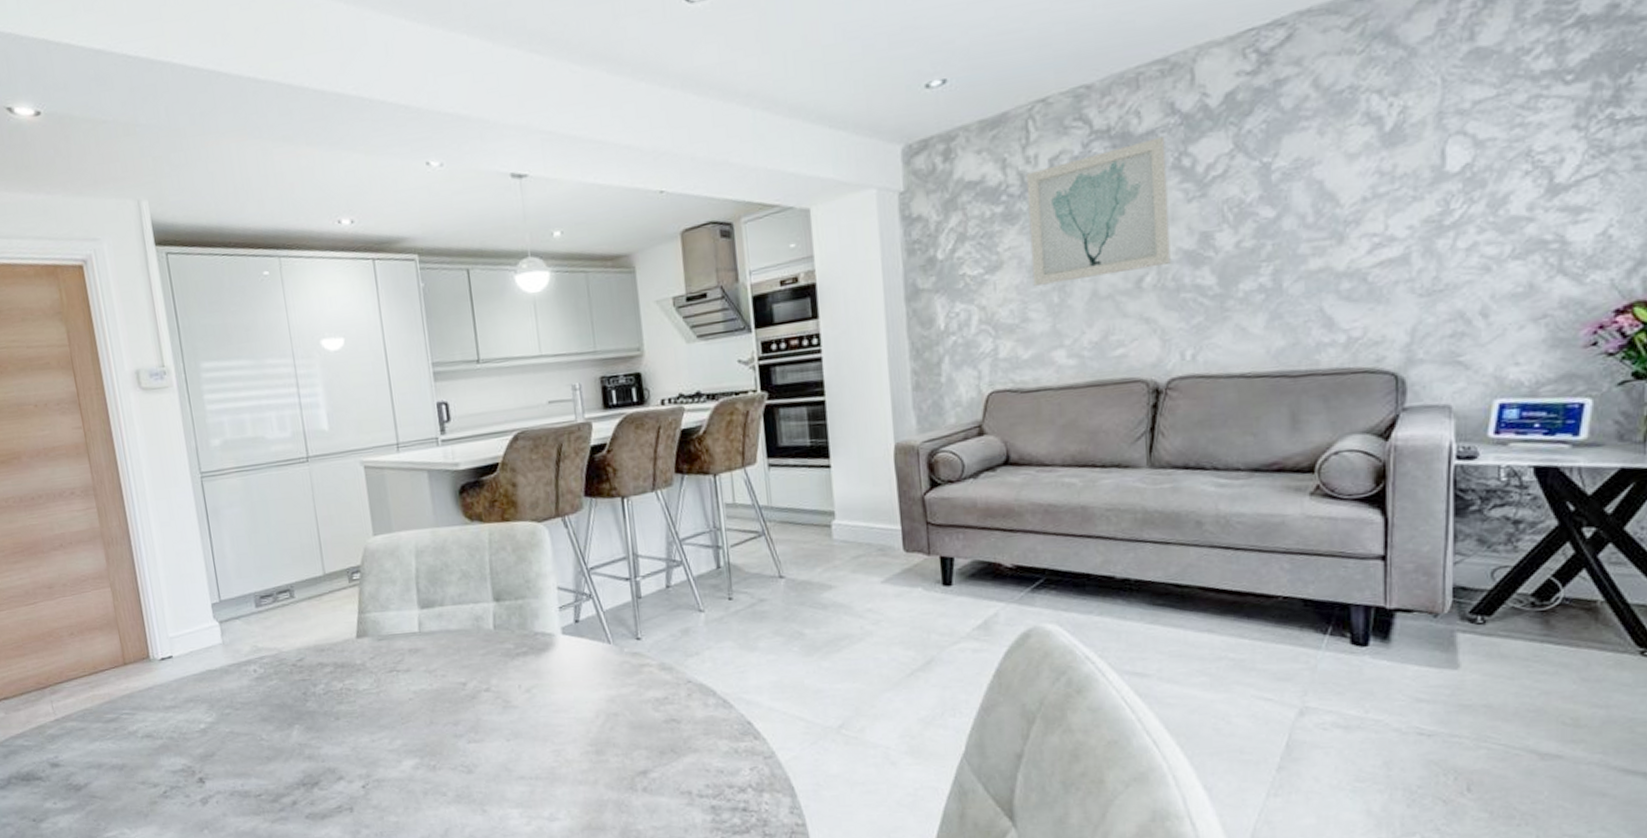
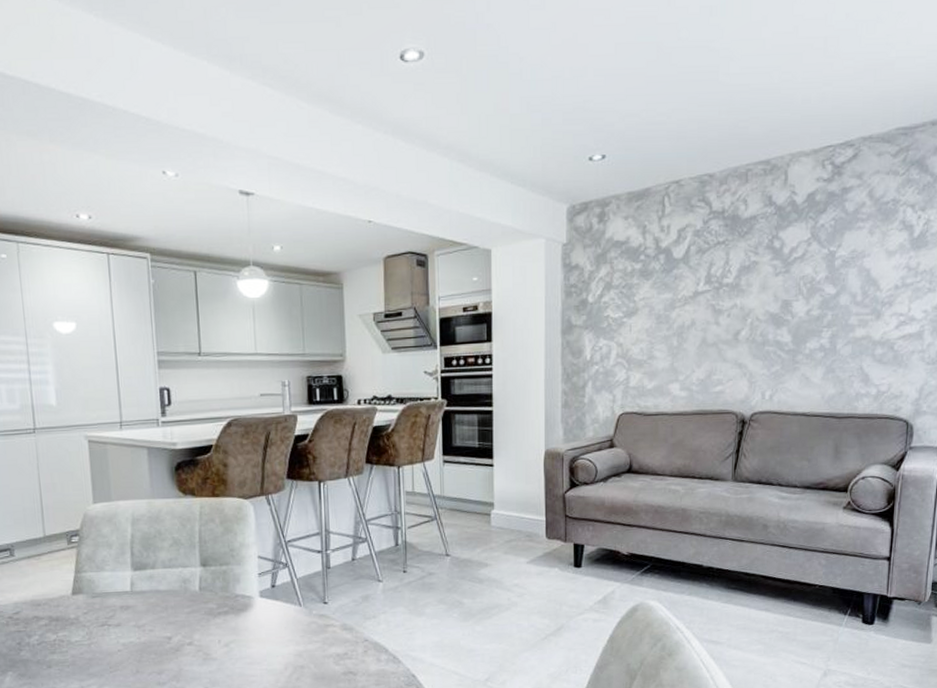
wall art: present [1026,136,1171,286] -> none [659,222,763,330]

